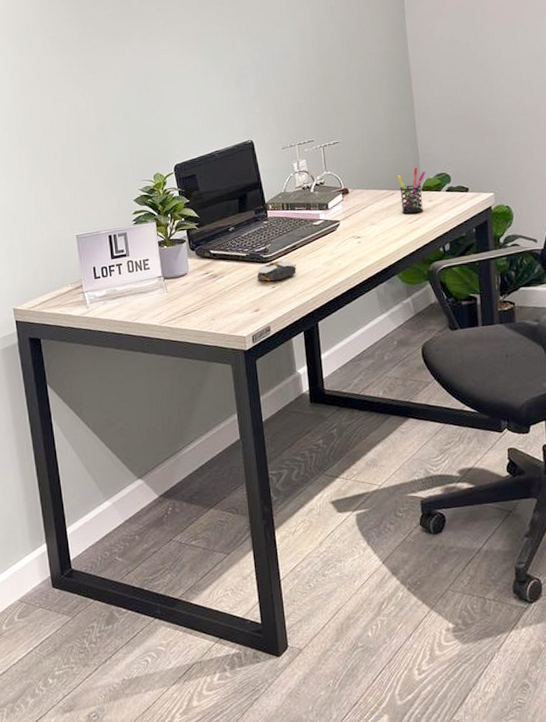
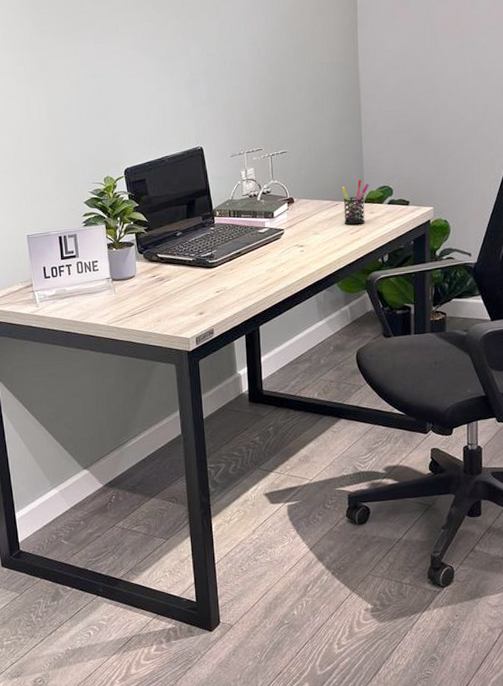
computer mouse: present [257,261,297,282] -> none [202,266,241,286]

